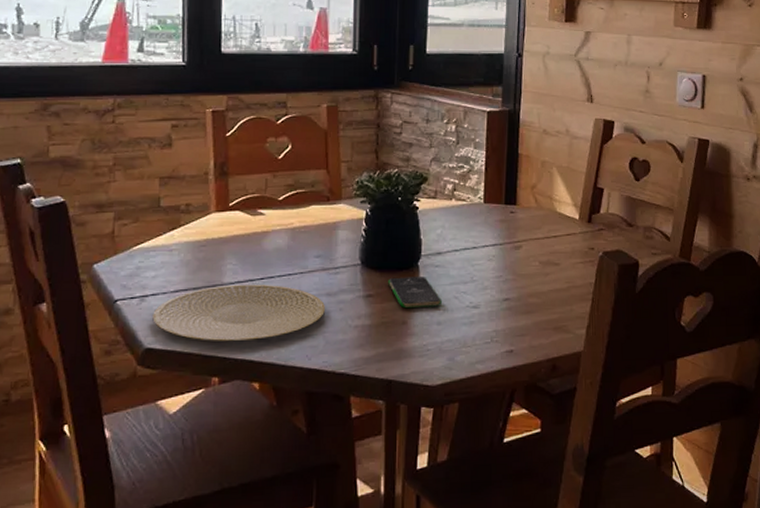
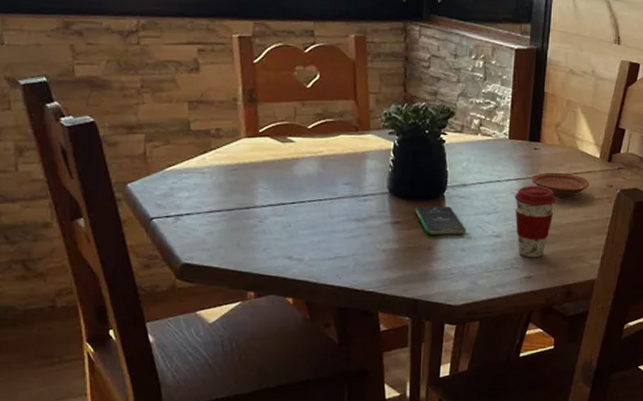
plate: present [152,284,326,341] -> none [188,207,355,259]
coffee cup: none [491,250,536,329] -> present [514,185,557,257]
plate: none [509,236,570,262] -> present [531,172,590,196]

